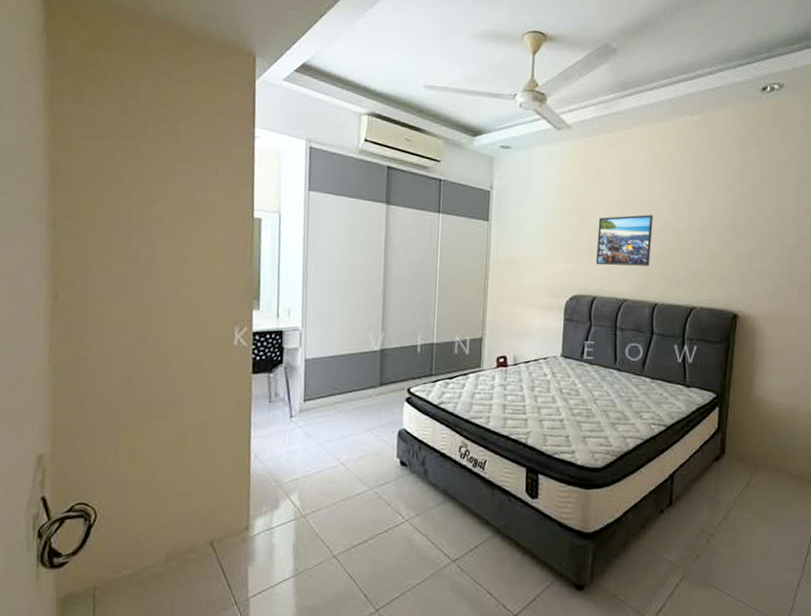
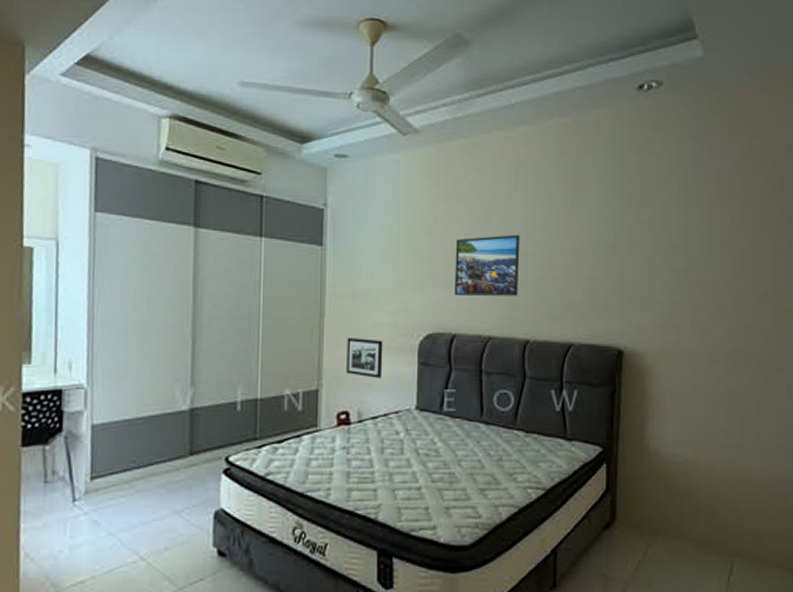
picture frame: none [505,296,536,330] -> present [346,337,383,378]

